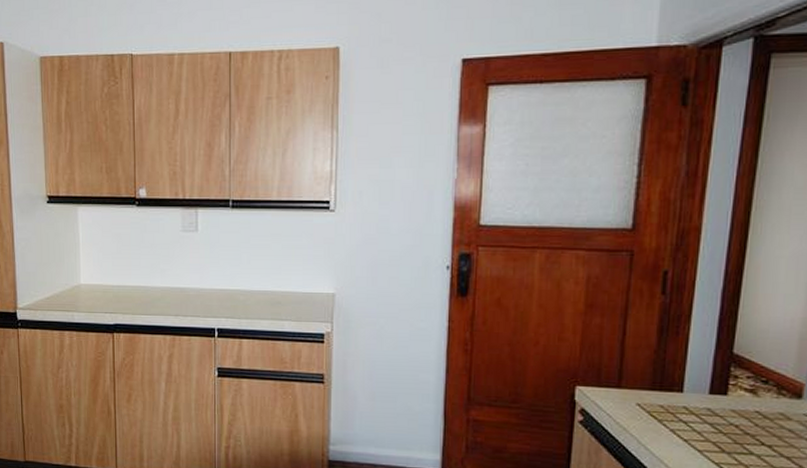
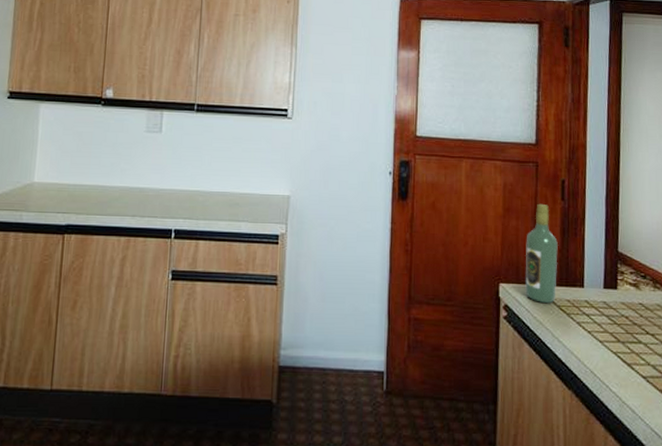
wine bottle: none [607,298,653,409] -> present [525,203,558,304]

